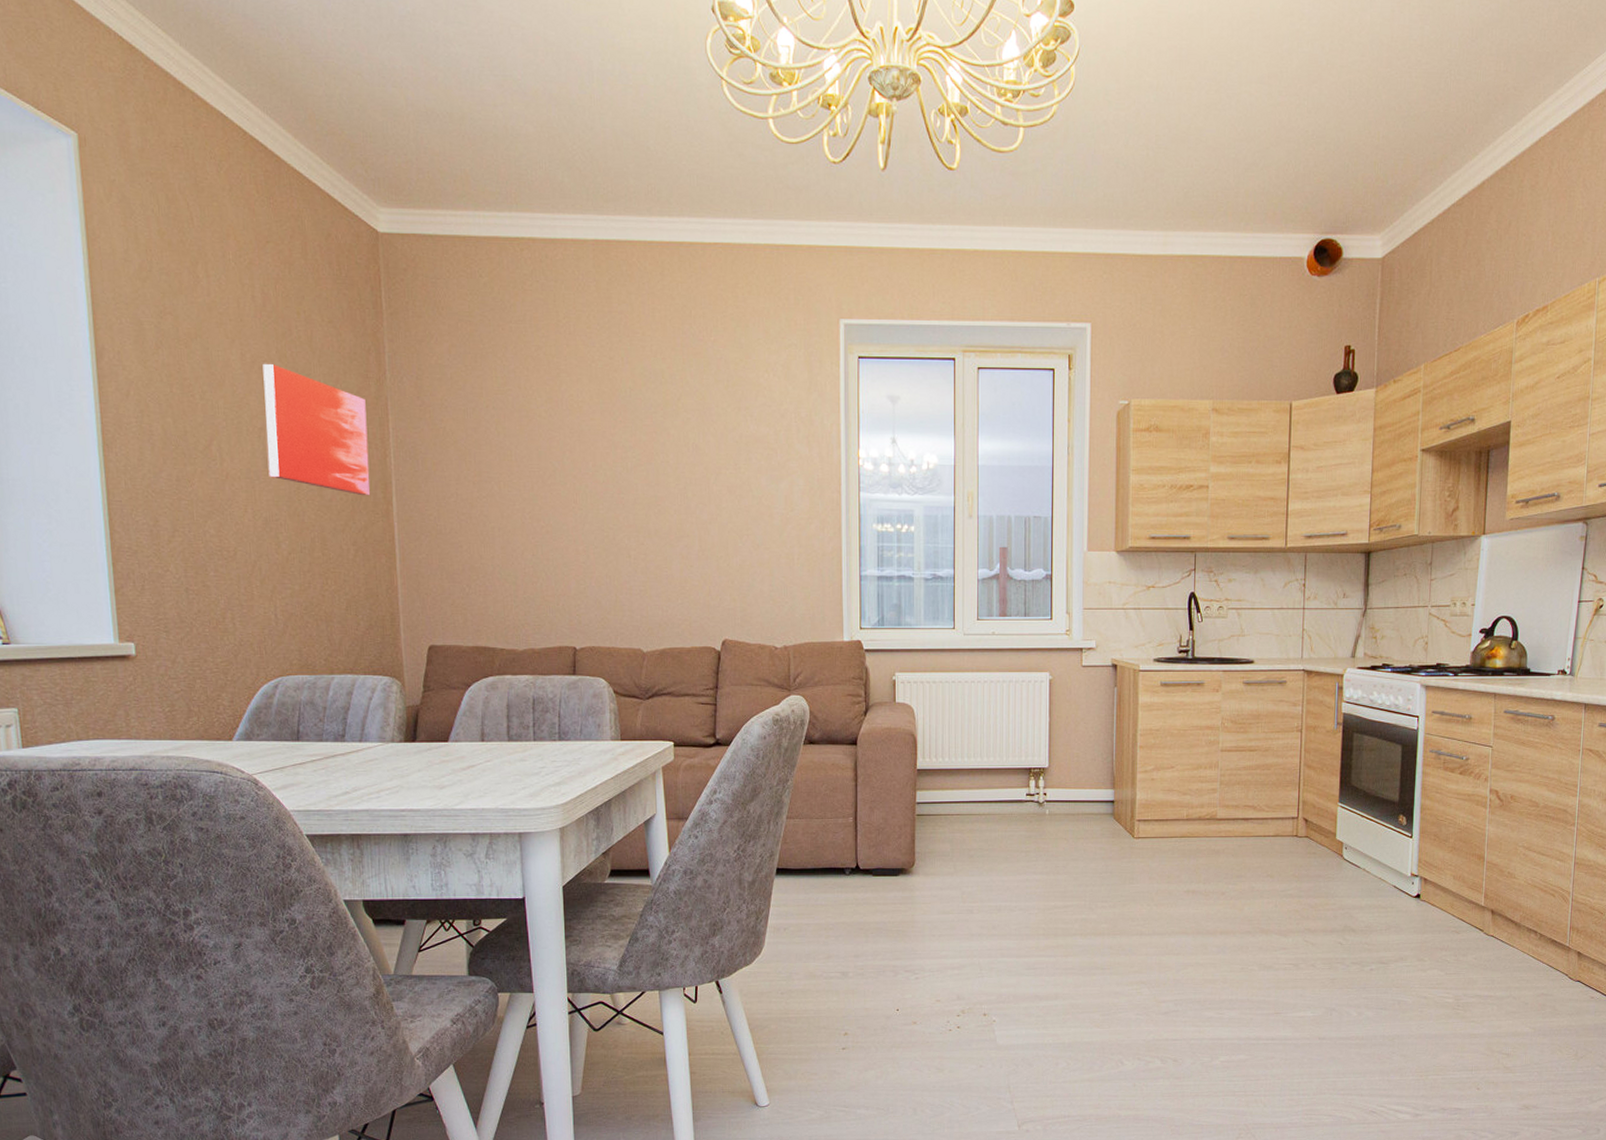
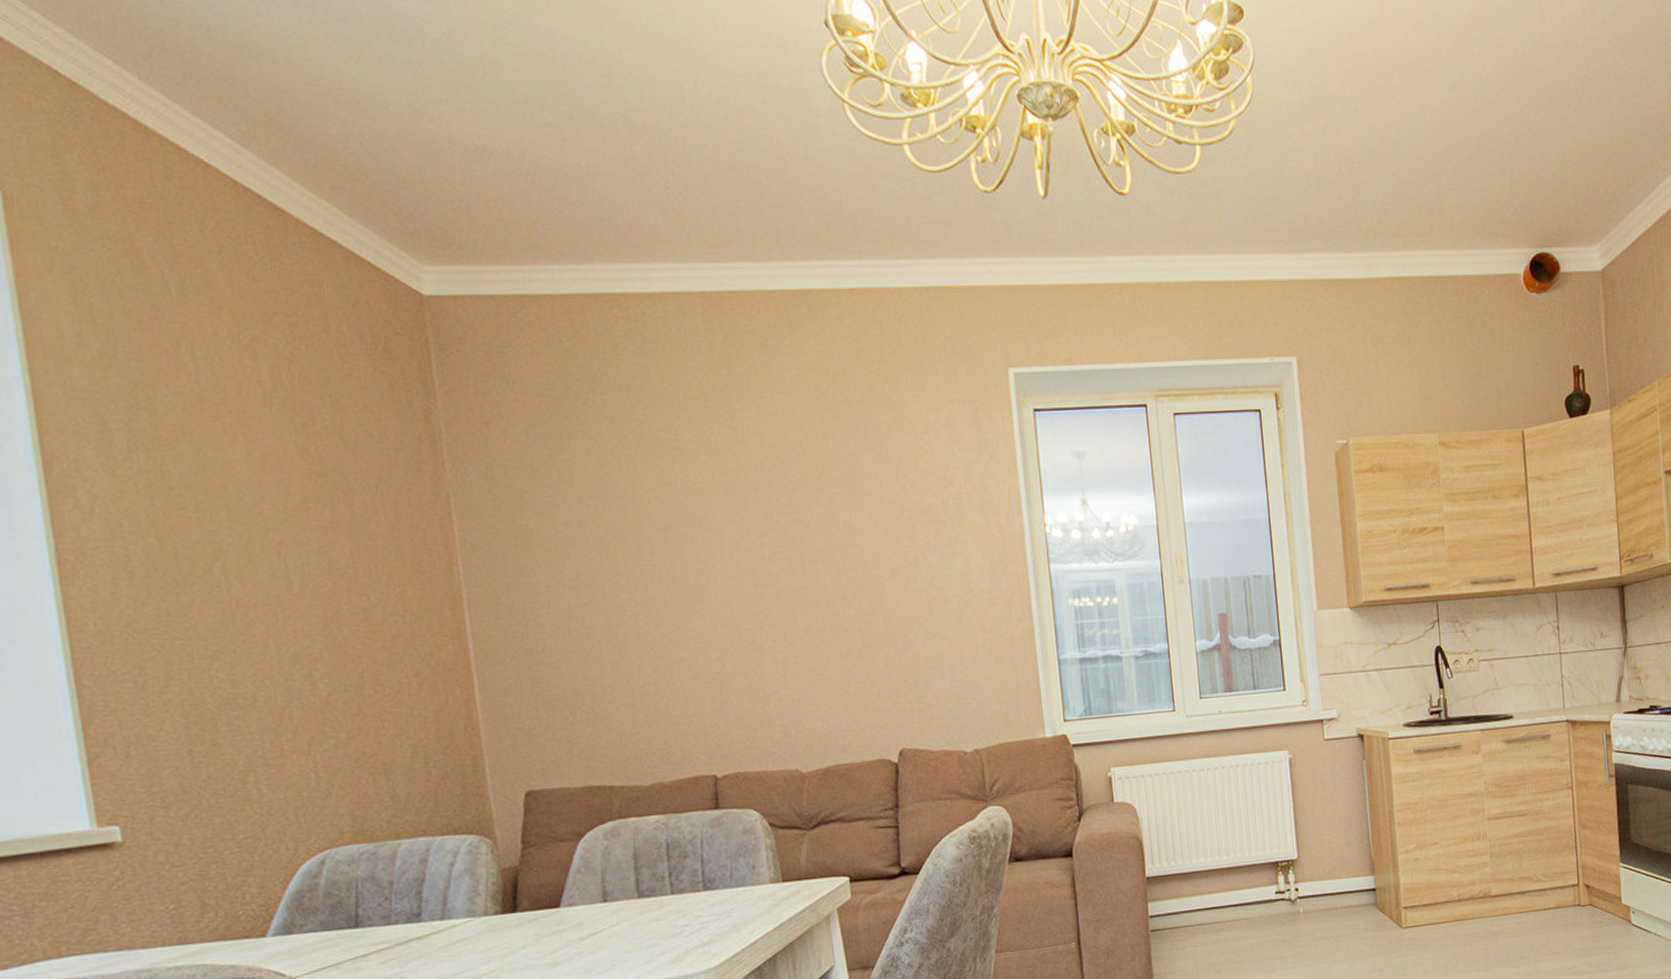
wall art: present [262,363,371,496] -> none [277,461,434,616]

